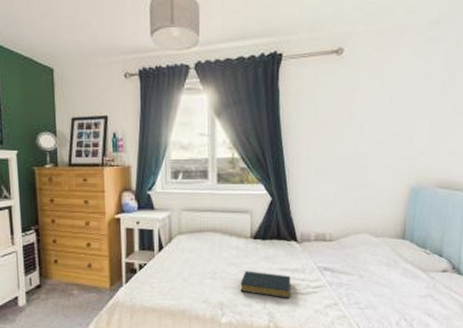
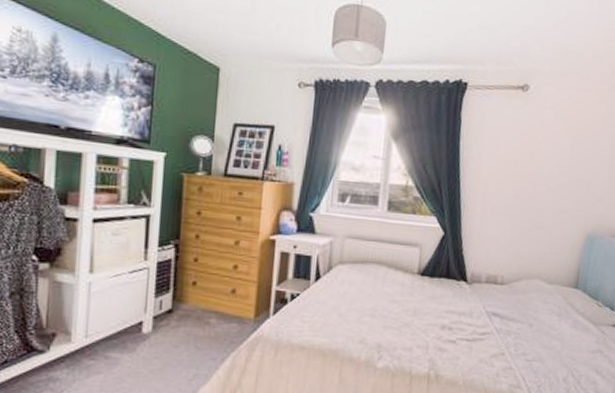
hardback book: present [240,271,291,299] -> none [401,310,457,345]

